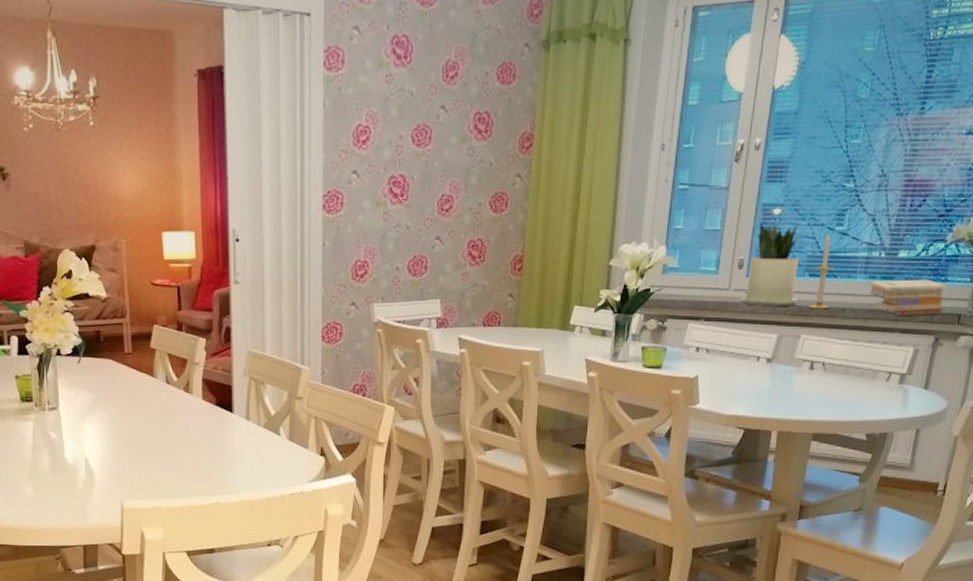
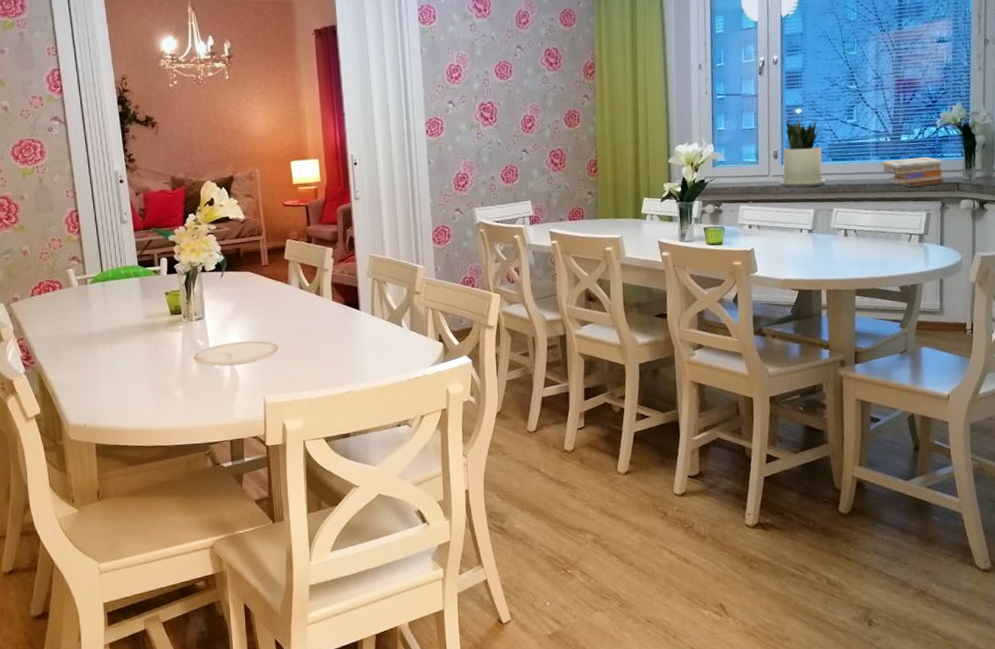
plate: none [45,437,140,464] -> present [193,340,279,366]
candle: present [808,233,833,309] -> none [835,125,853,187]

